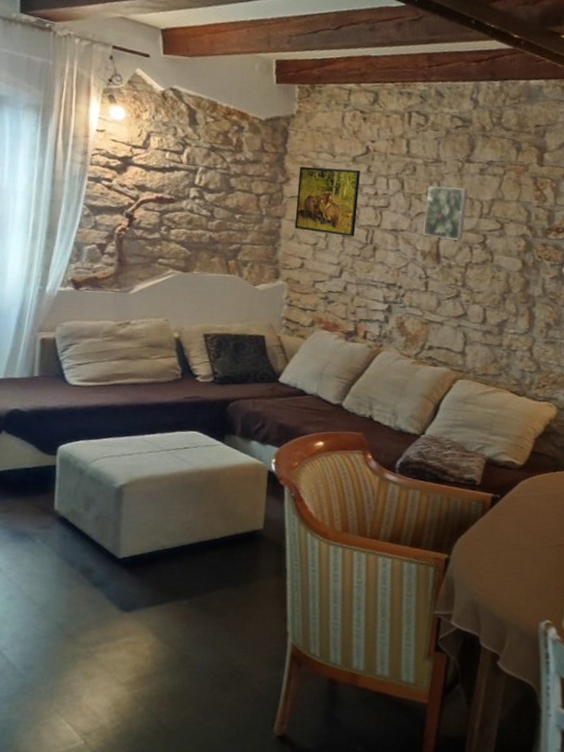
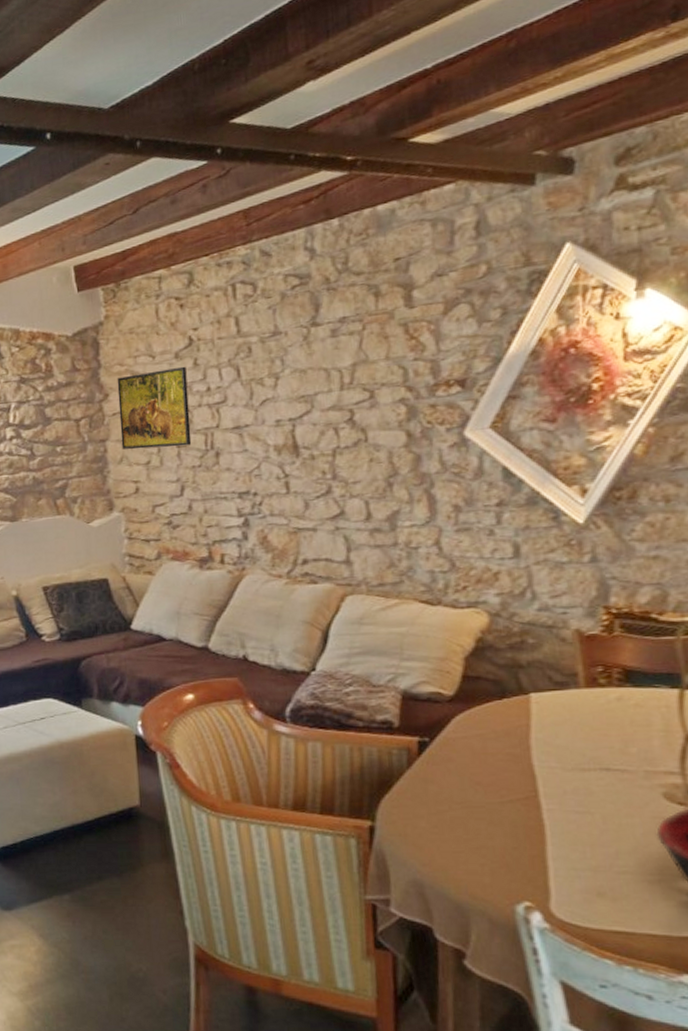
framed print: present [423,185,468,240] -> none [269,358,324,426]

